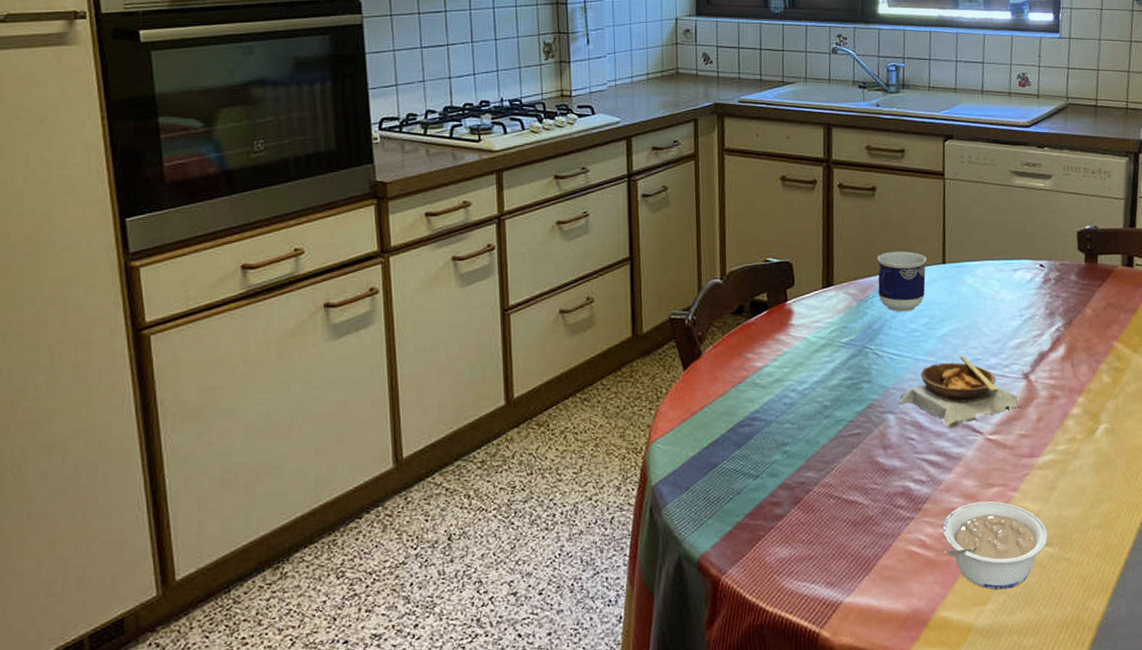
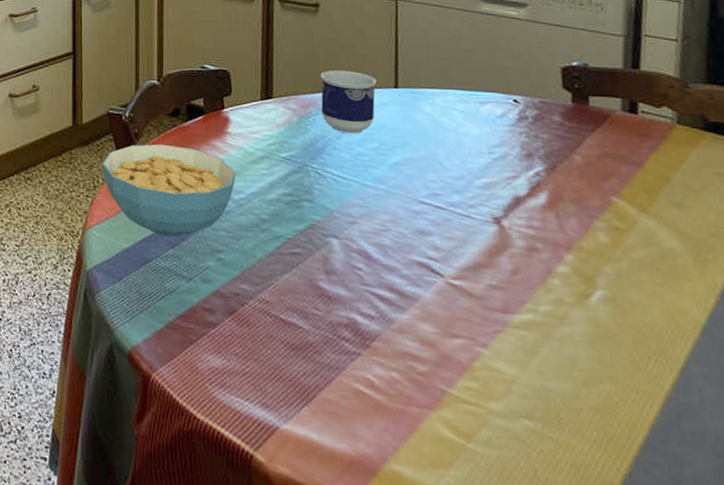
cereal bowl: none [664,344,800,439] -> present [102,144,236,238]
soup bowl: present [898,355,1024,428] -> none [343,187,495,264]
legume: present [942,501,1048,590] -> none [394,350,528,458]

